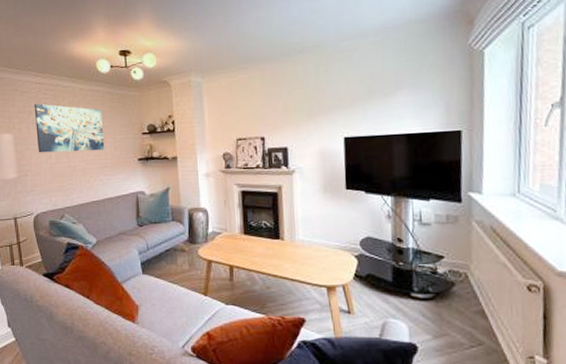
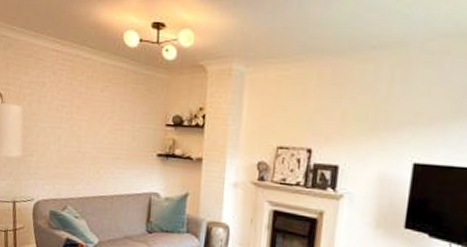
wall art: present [34,103,105,153] -> none [47,75,123,139]

